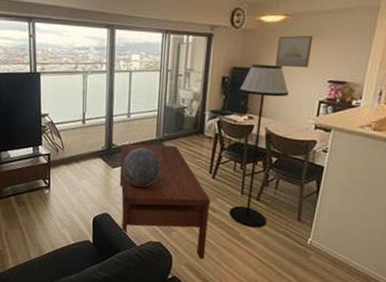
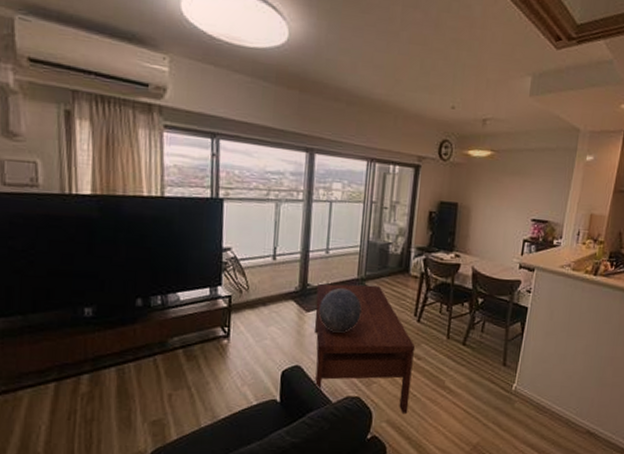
floor lamp: present [228,65,289,228] -> none [434,200,495,375]
wall art: present [274,35,314,68] -> none [481,172,518,206]

